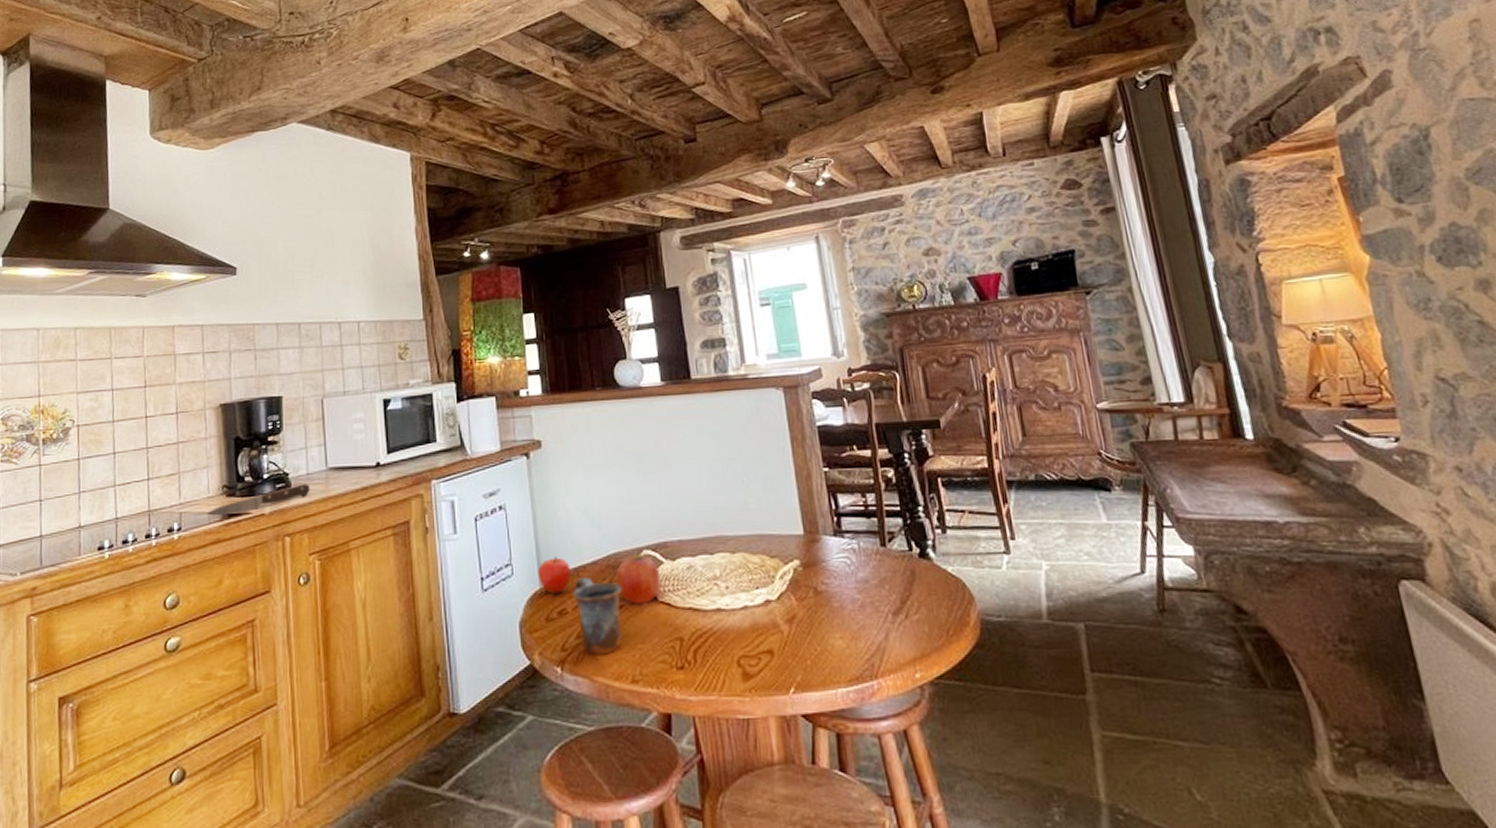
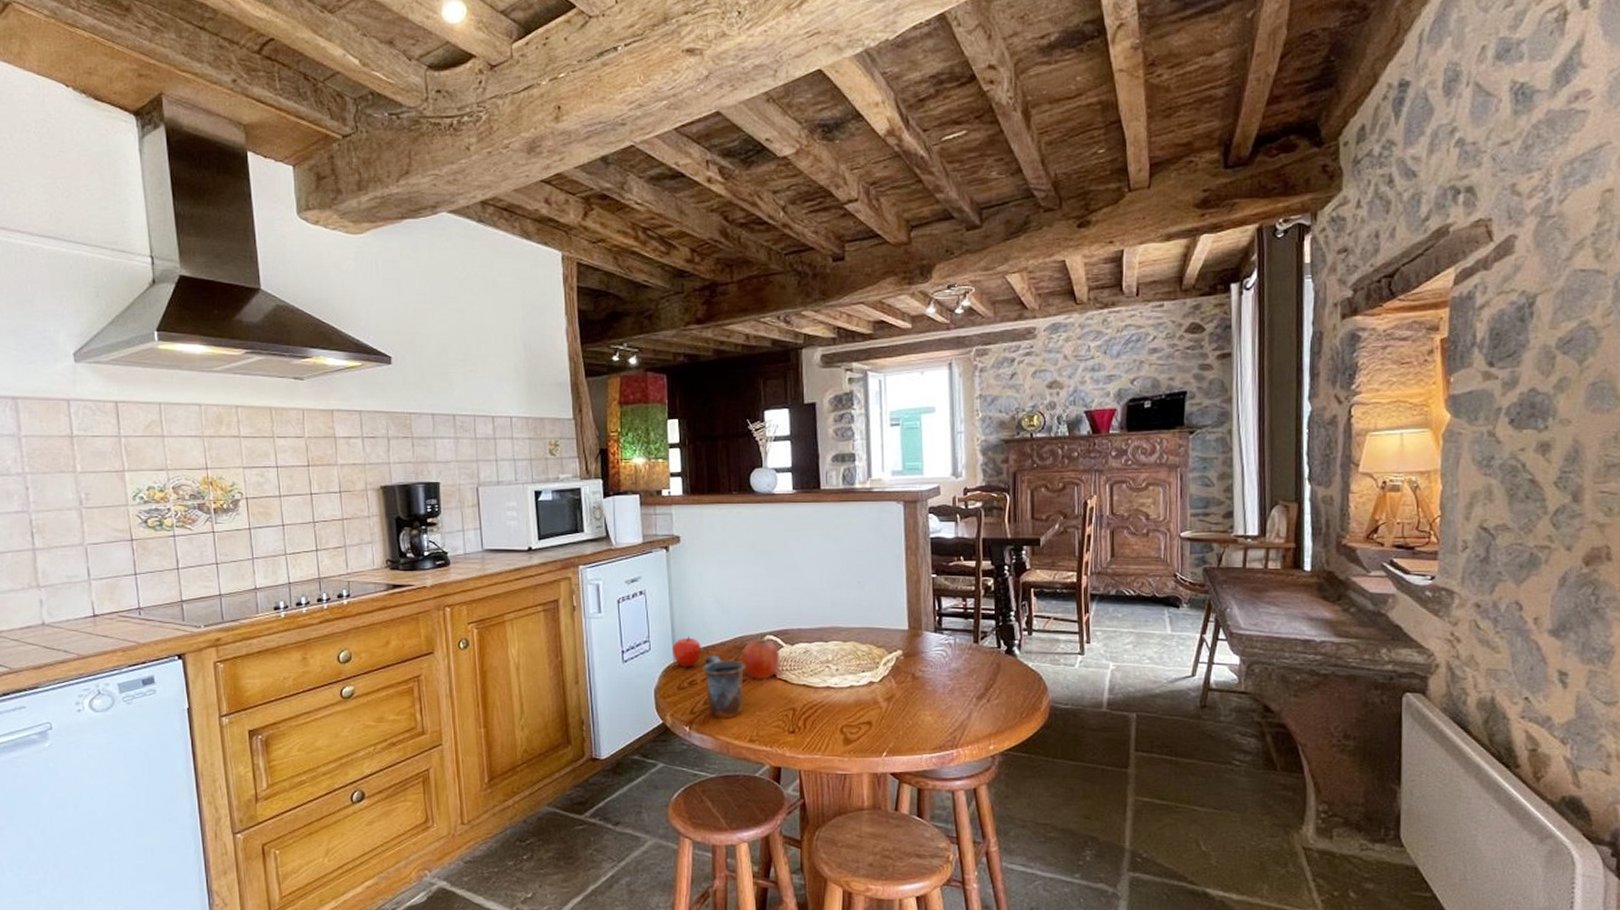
kitchen knife: present [207,484,311,516] -> none [373,562,468,586]

